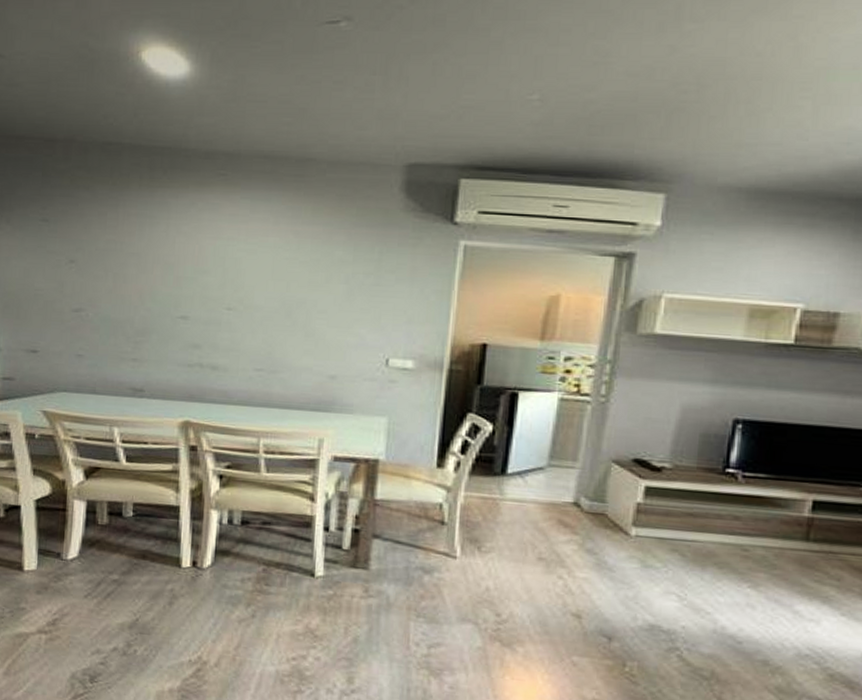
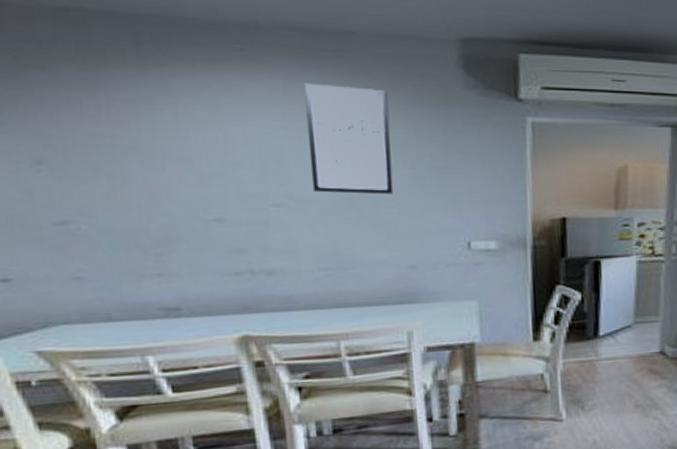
wall art: none [259,203,334,307] -> present [304,83,394,195]

